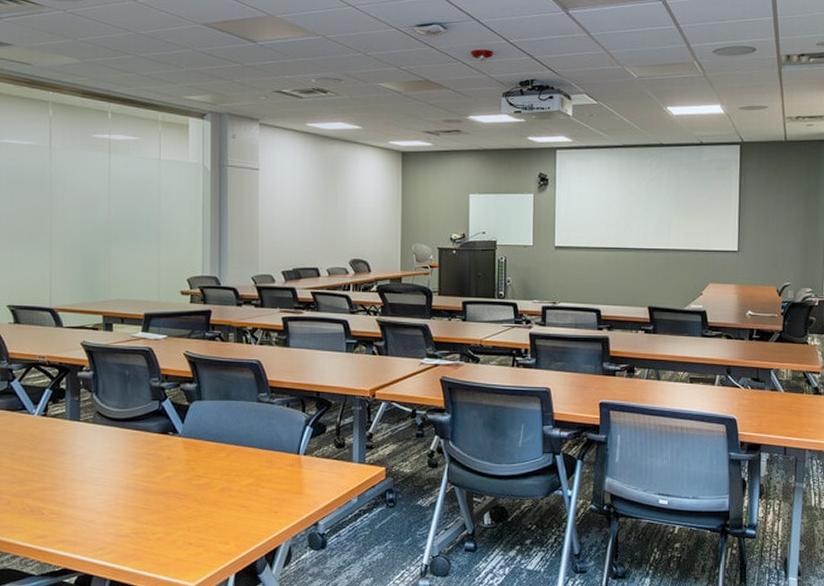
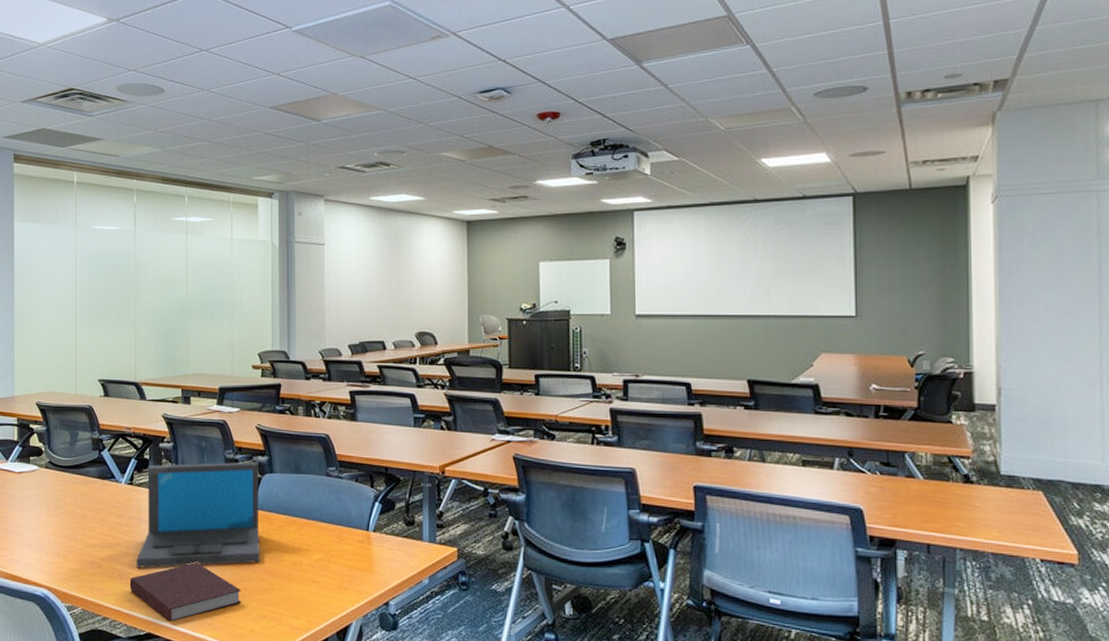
notebook: none [43,494,167,555] -> present [129,562,242,622]
laptop: none [51,389,187,502] -> present [136,461,260,569]

